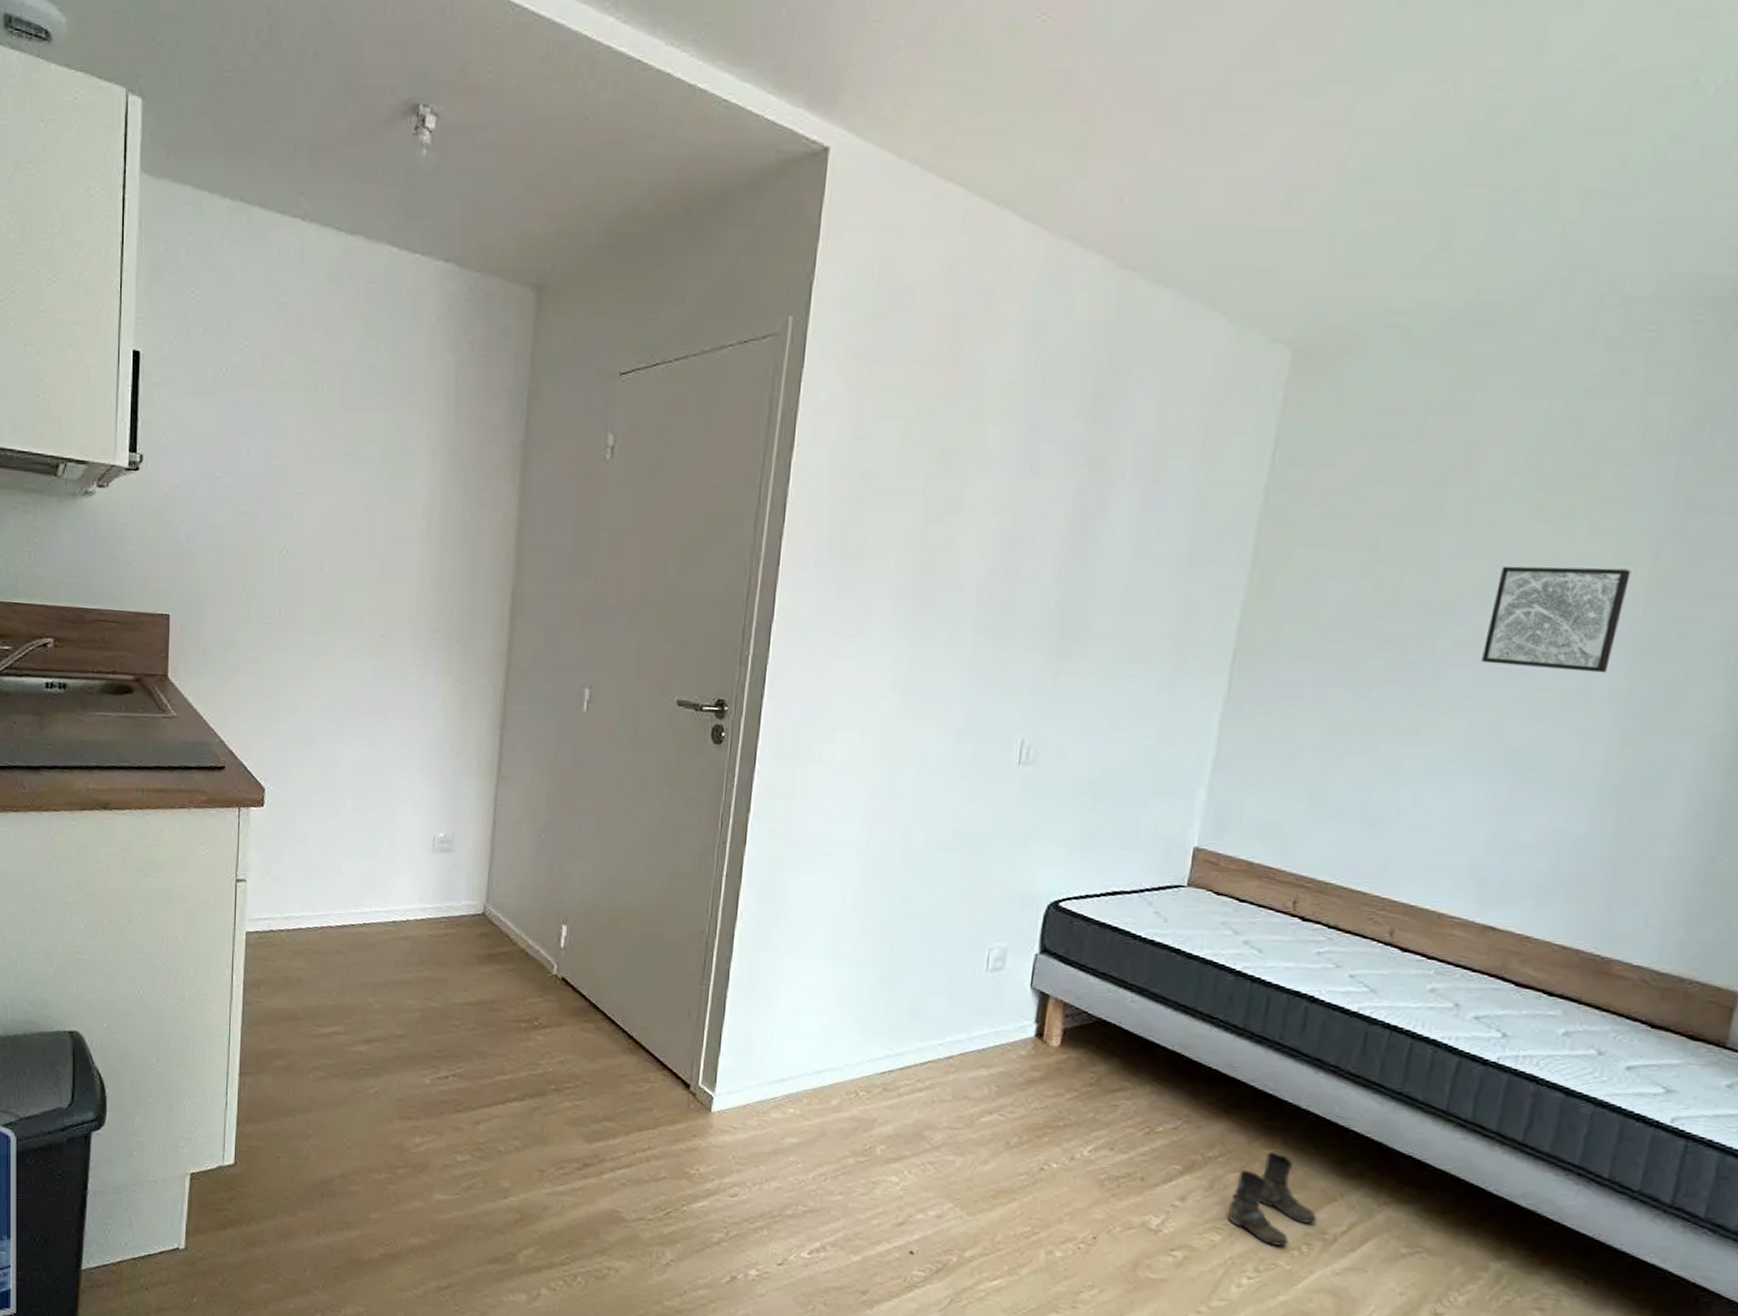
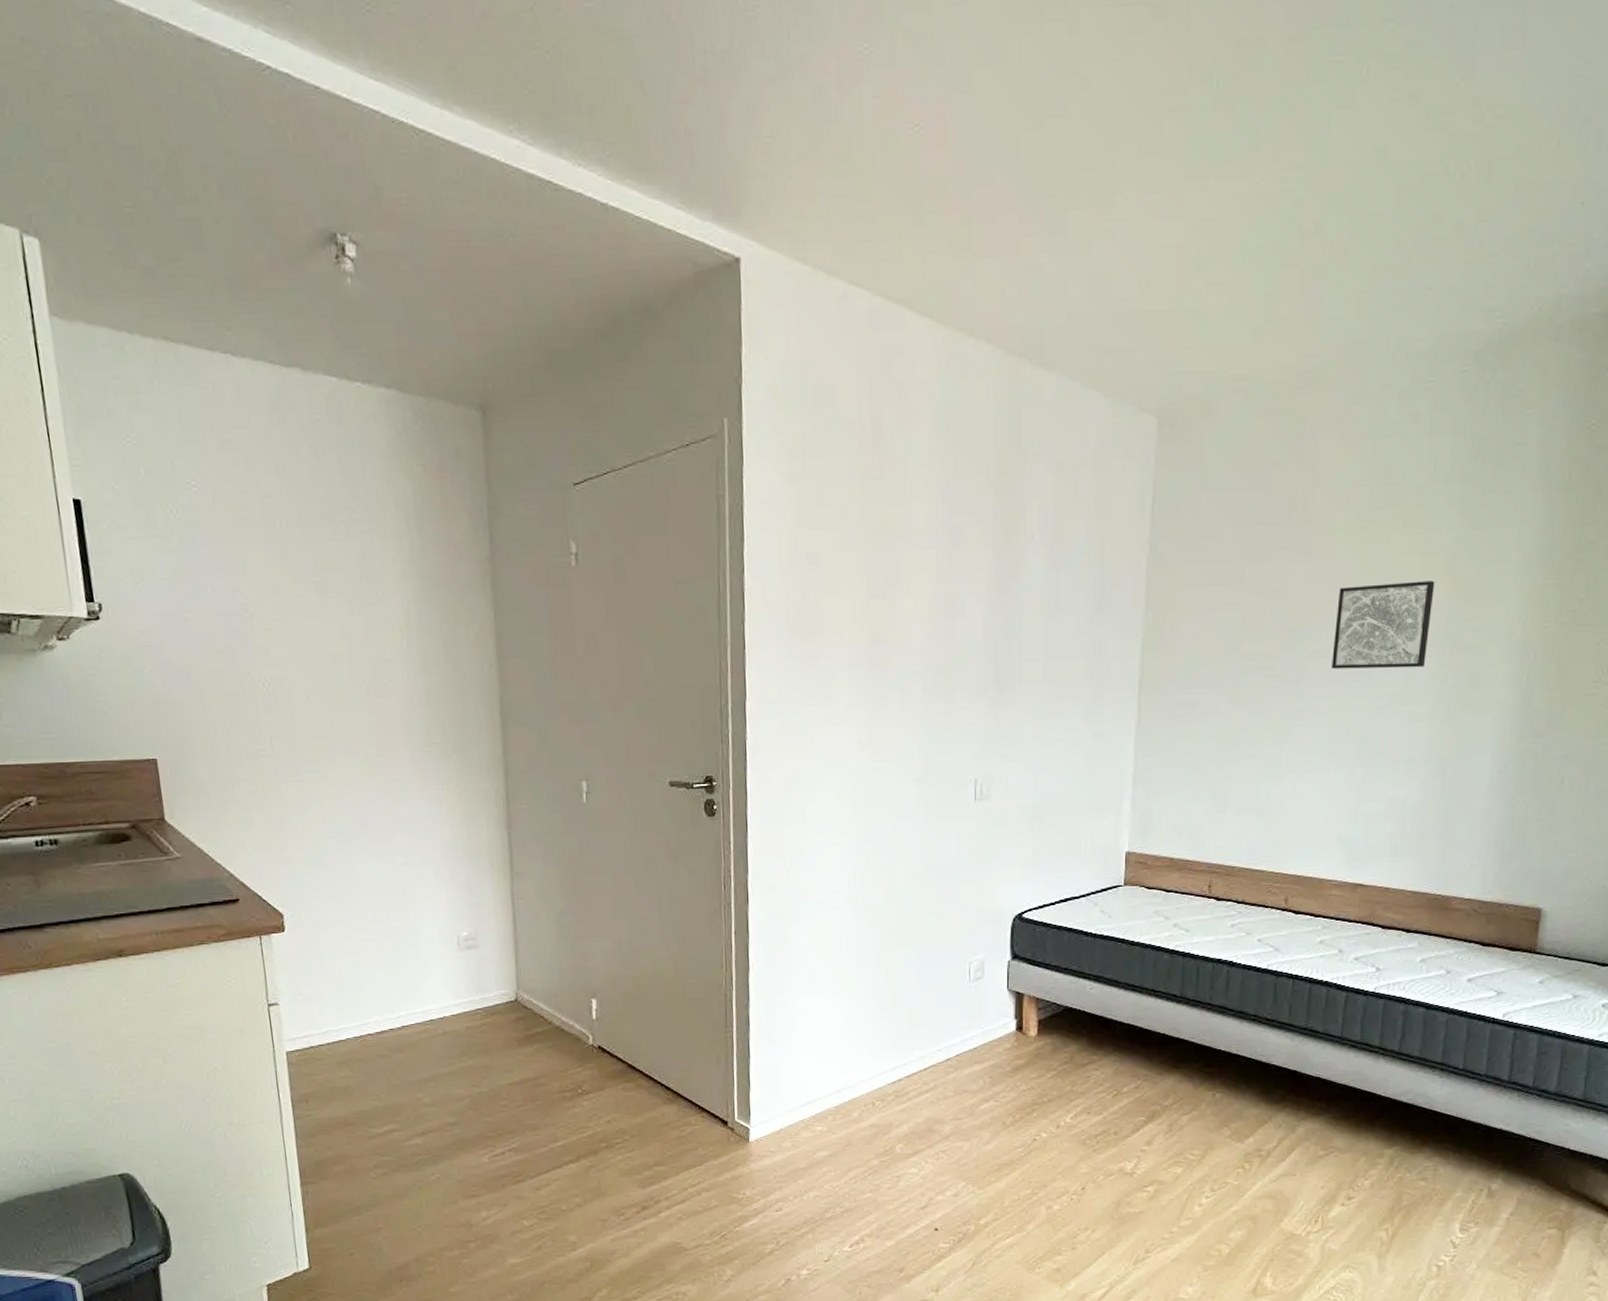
boots: present [1227,1152,1318,1247] -> none [1185,1093,1254,1168]

